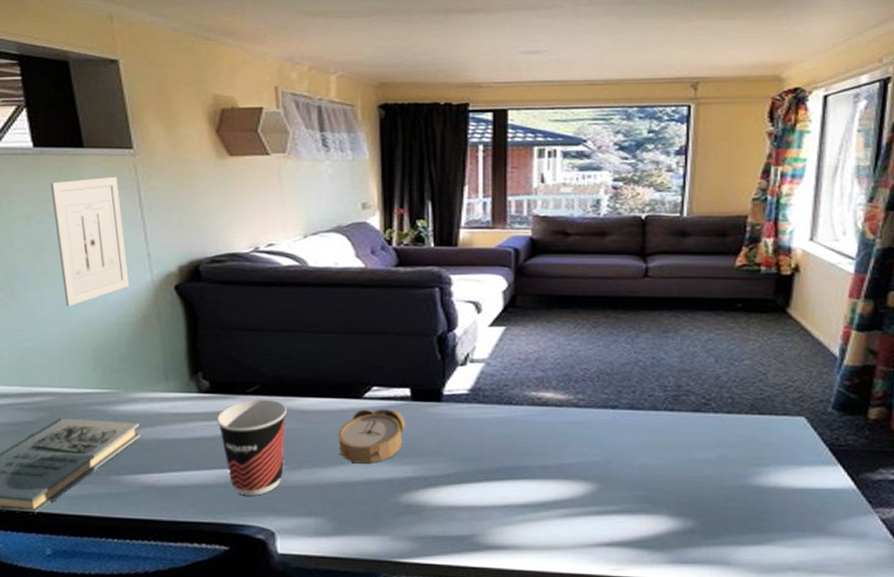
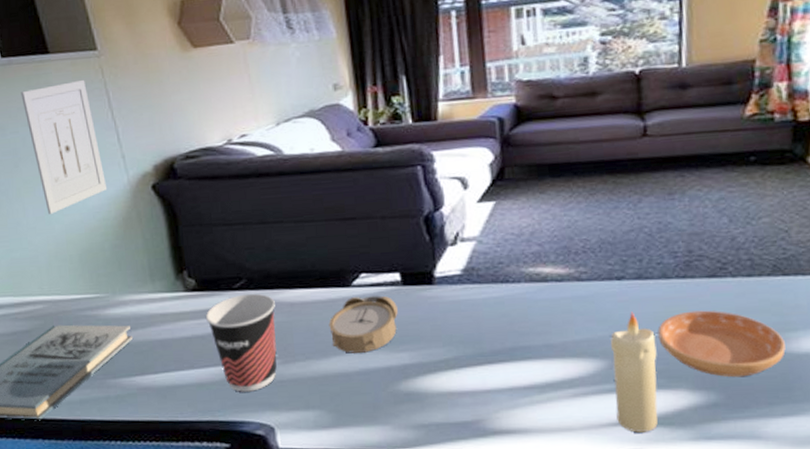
candle: none [601,439,642,554] -> present [611,312,658,433]
saucer: none [645,442,757,507] -> present [658,310,786,378]

